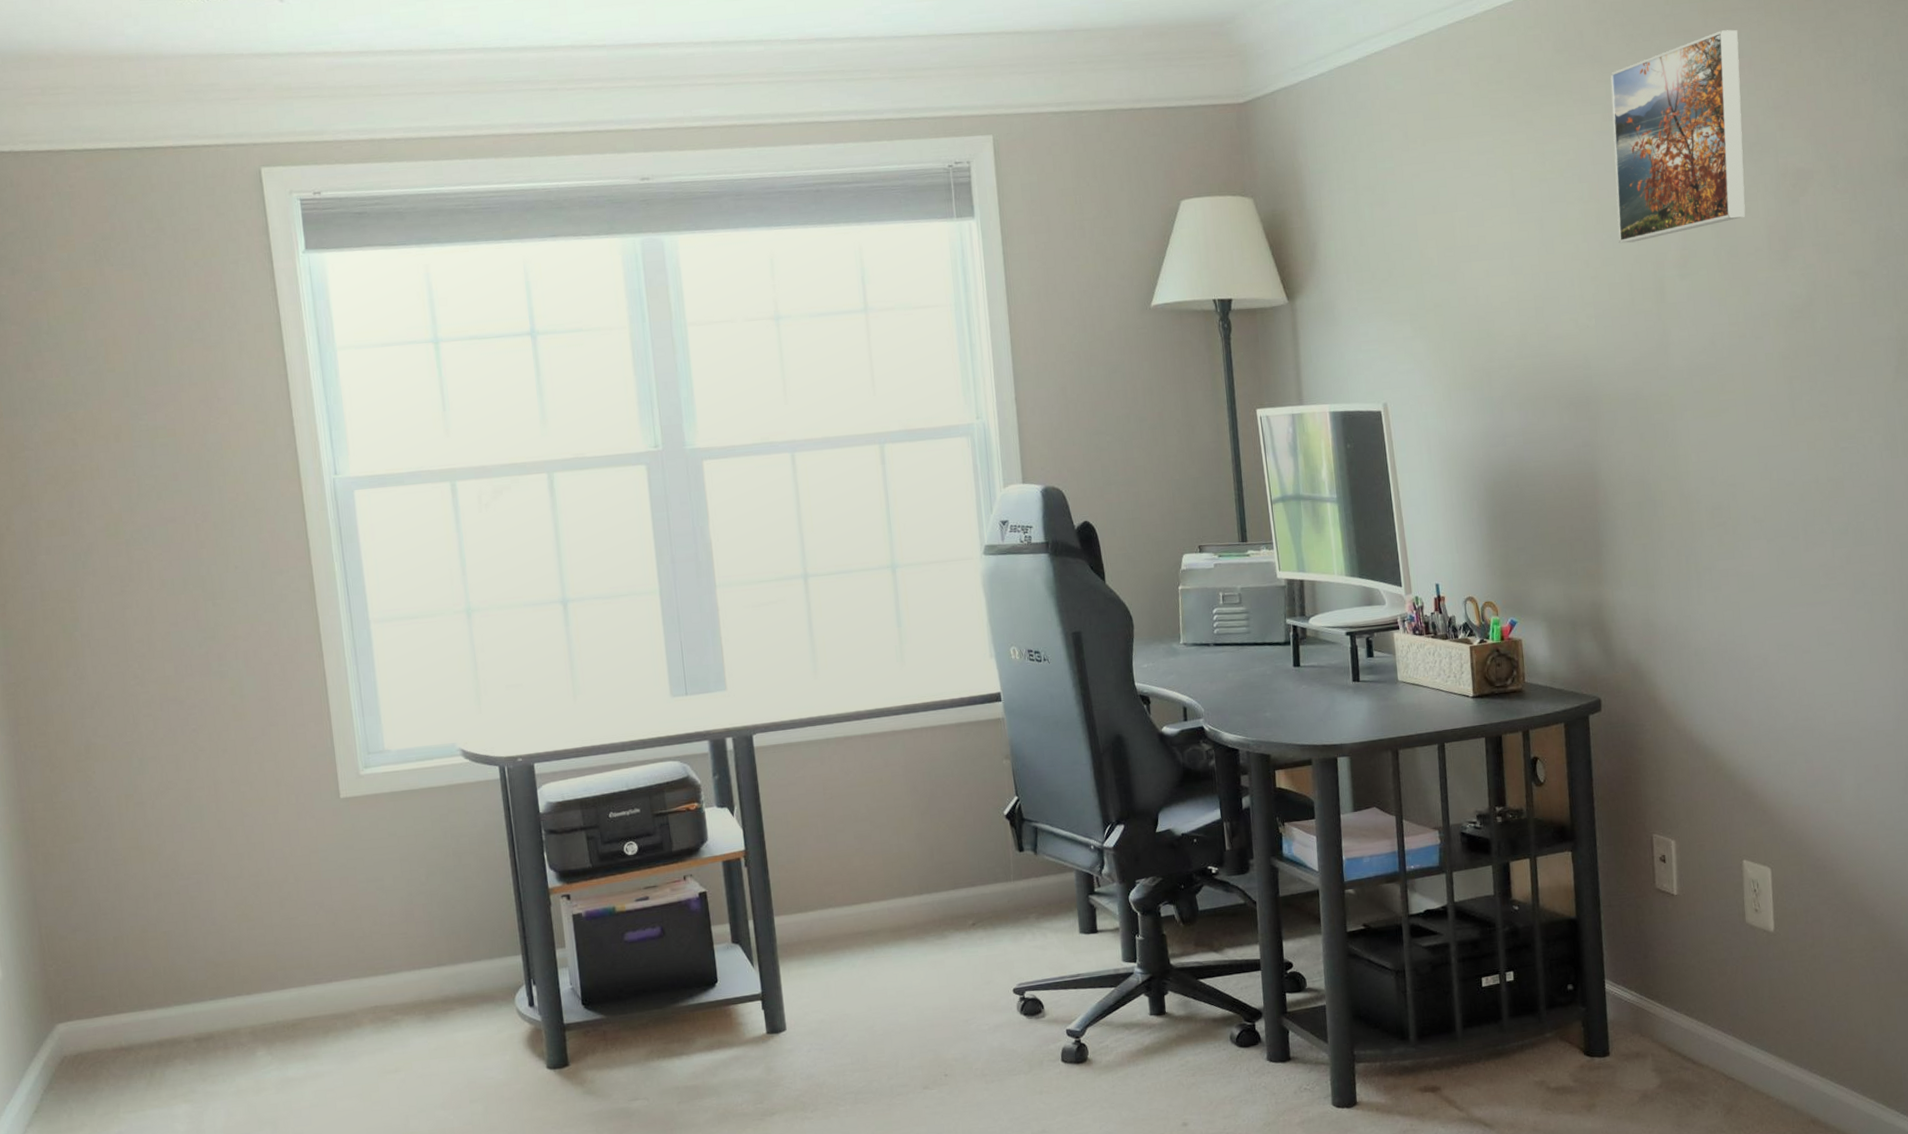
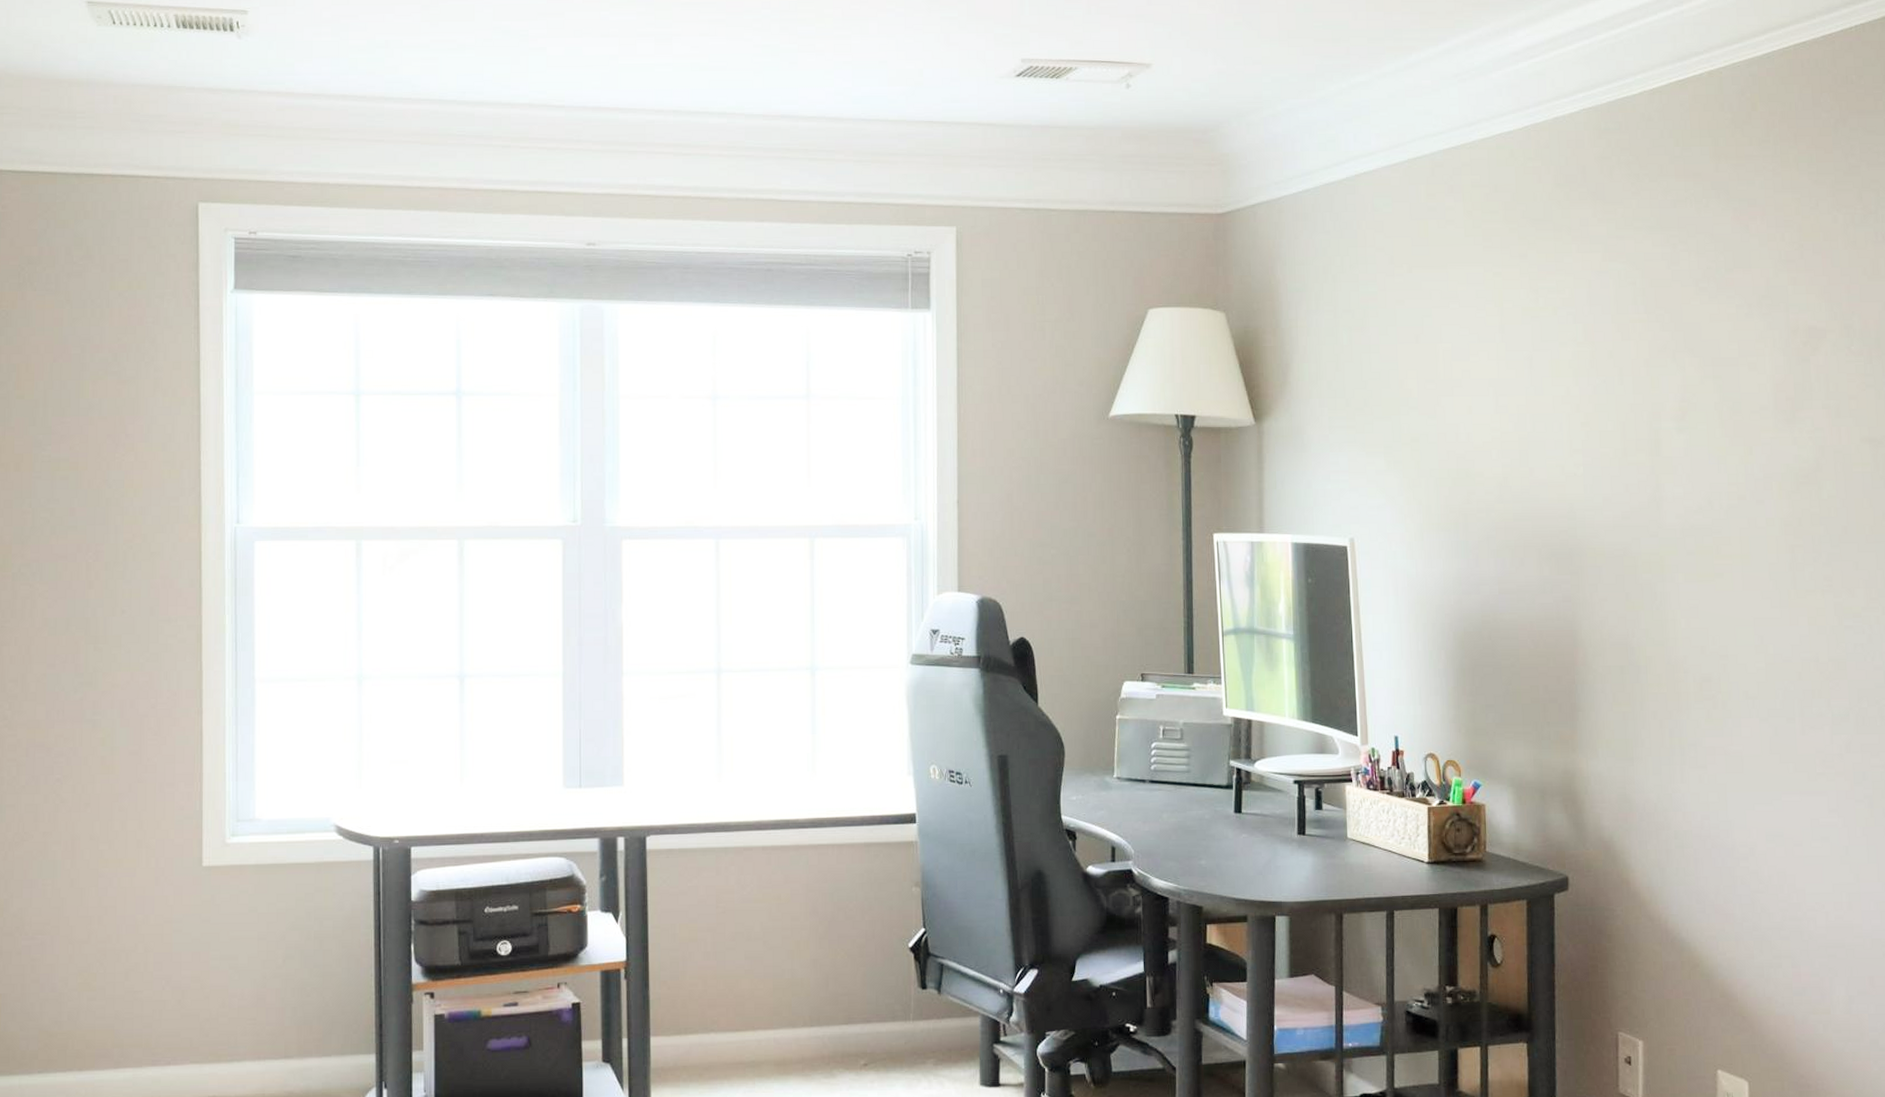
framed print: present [1610,29,1746,244] -> none [1612,177,1752,390]

